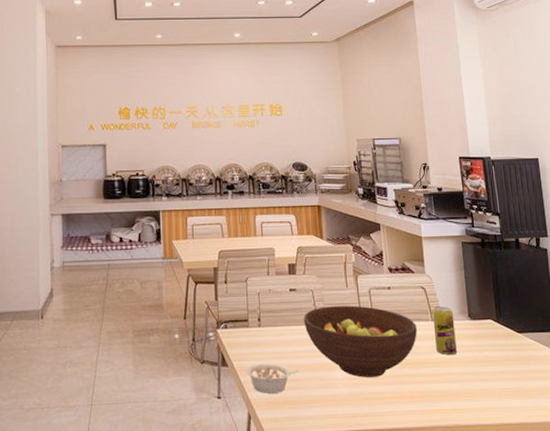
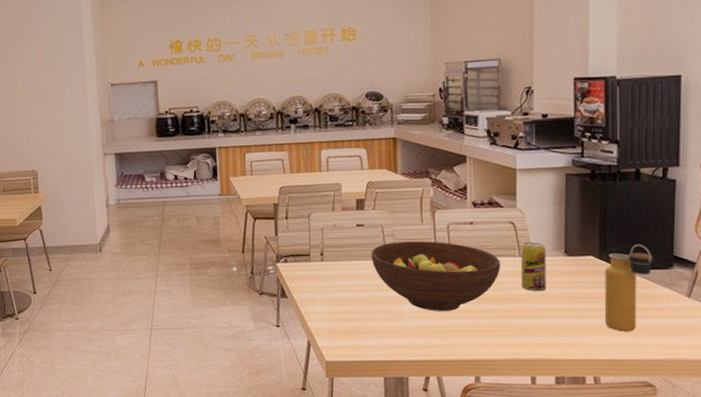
legume: present [246,363,299,394] -> none [307,296,364,324]
water bottle: none [503,308,540,394] -> present [604,244,654,331]

